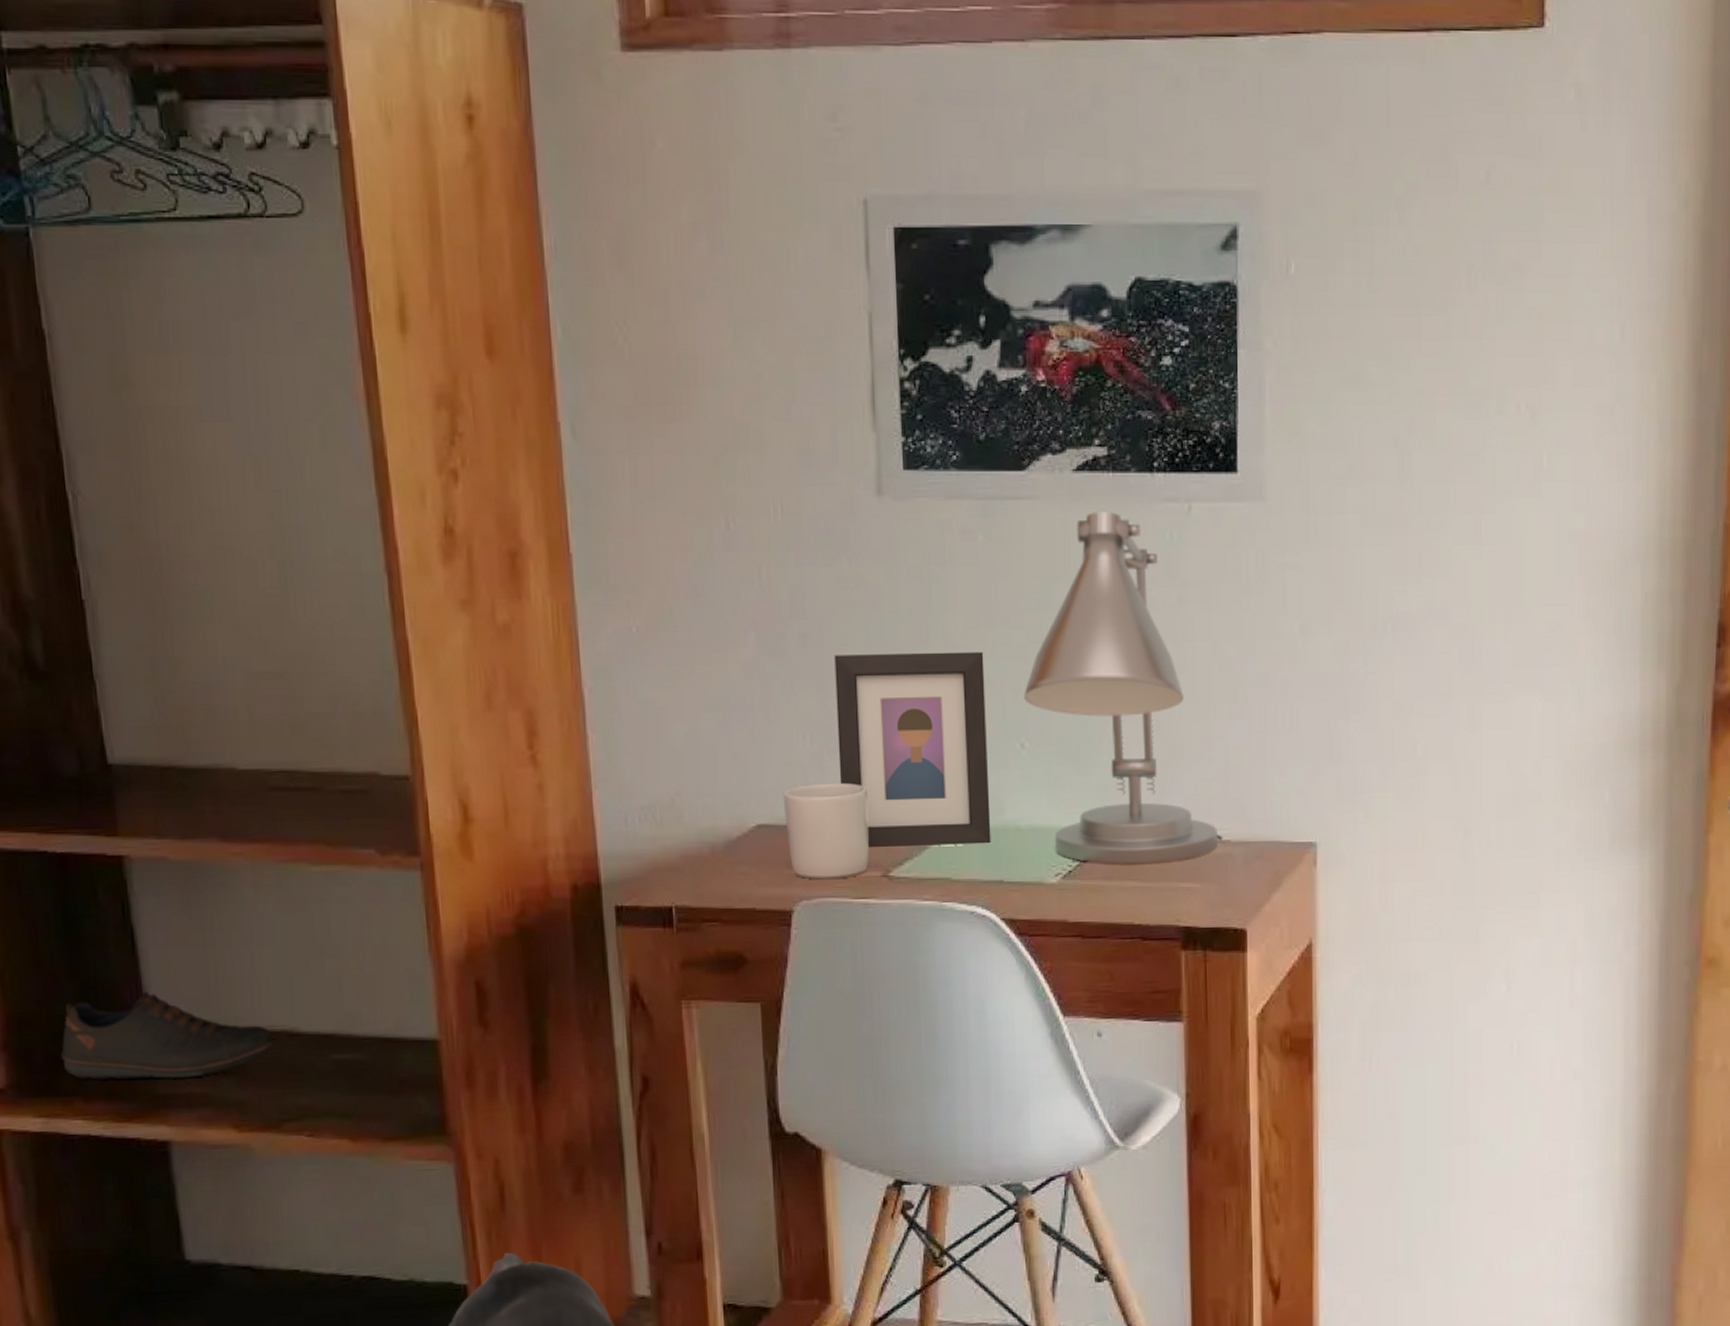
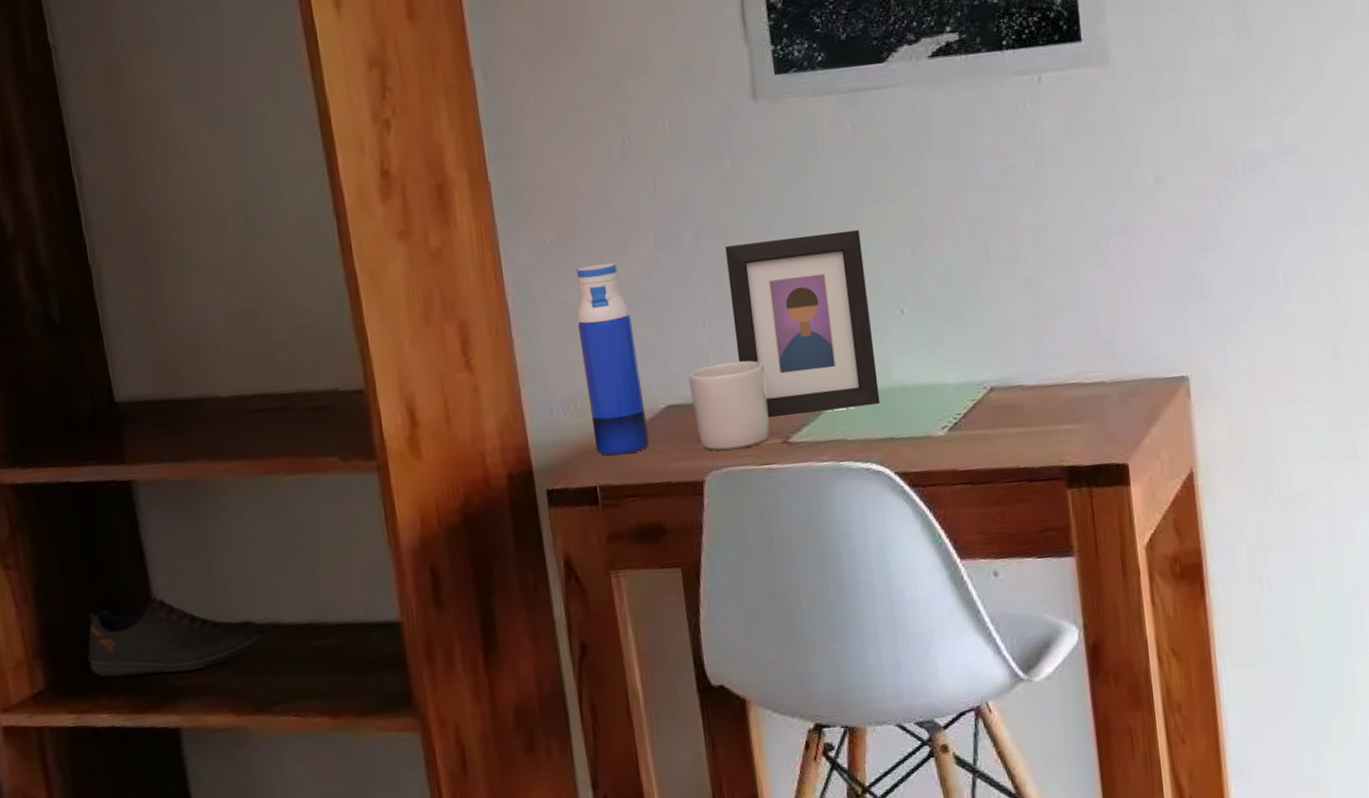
water bottle: none [662,660,735,875] -> present [577,262,650,456]
desk lamp: present [1024,512,1223,865] -> none [899,90,1098,414]

